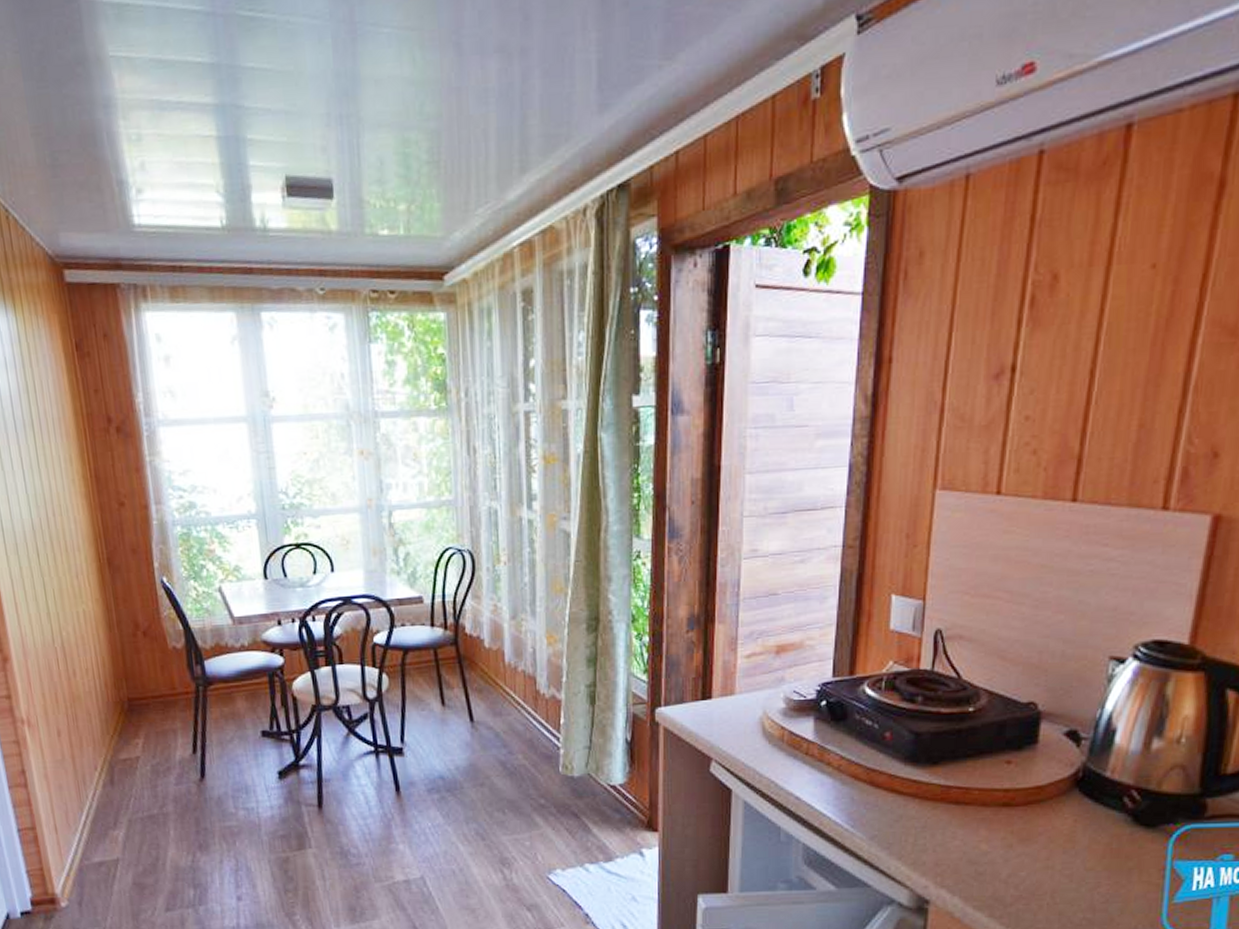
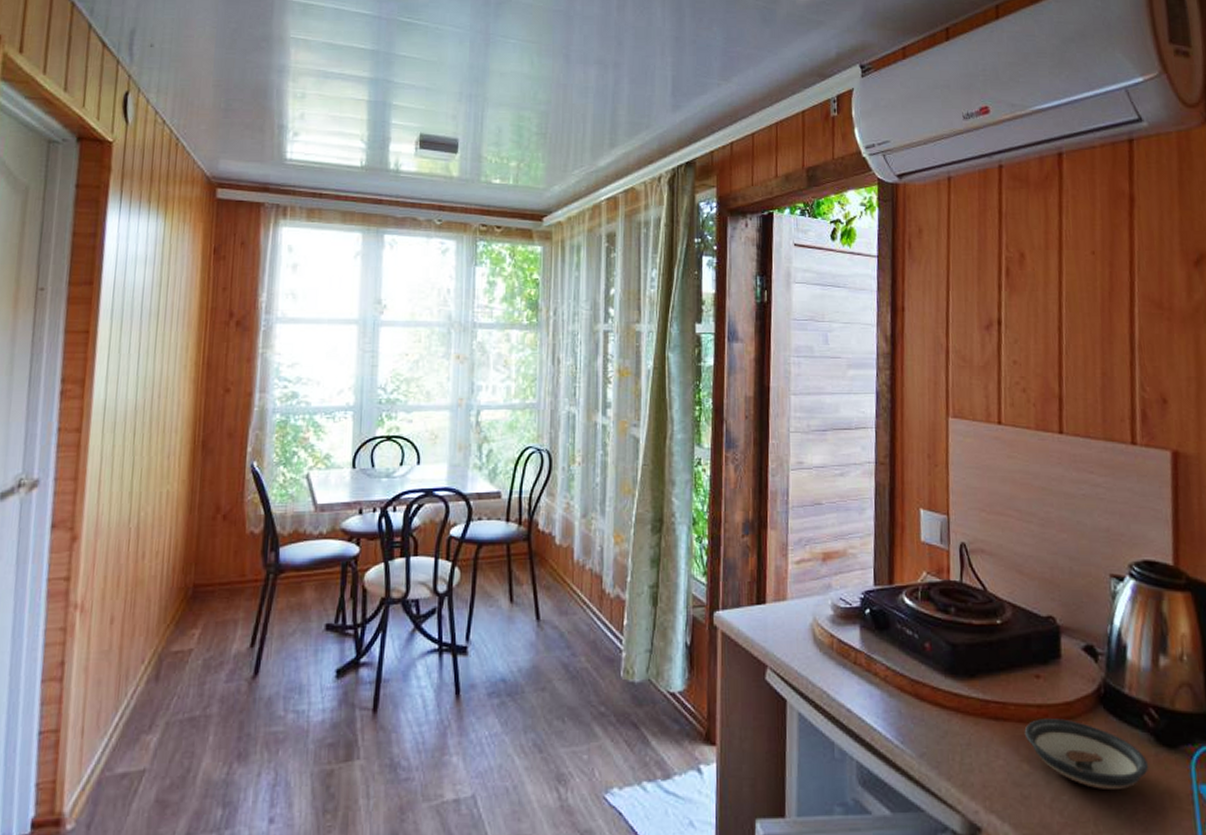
saucer: none [986,802,1121,867] -> present [1024,719,1149,791]

